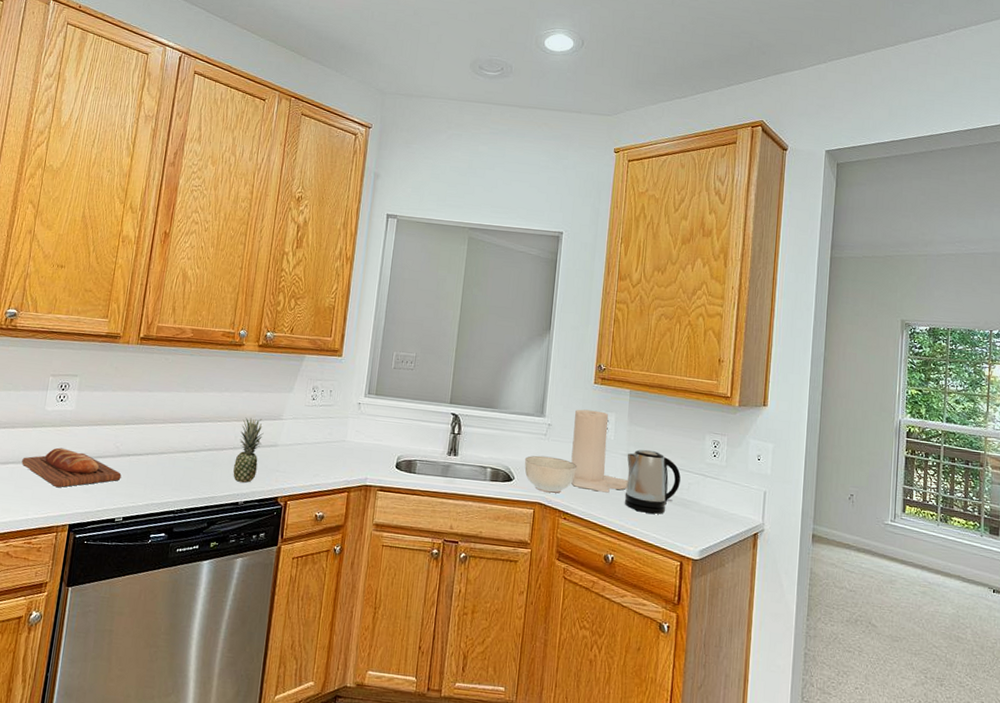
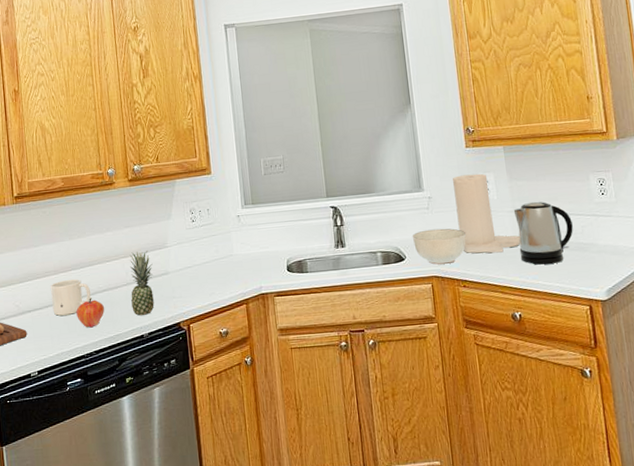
mug: none [153,431,195,467] -> present [50,278,91,317]
fruit: none [175,454,206,485] -> present [76,298,105,328]

